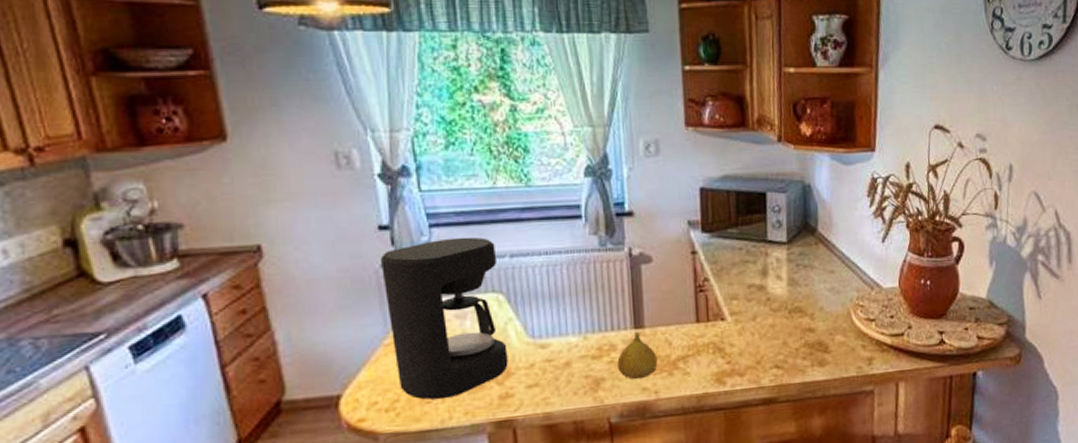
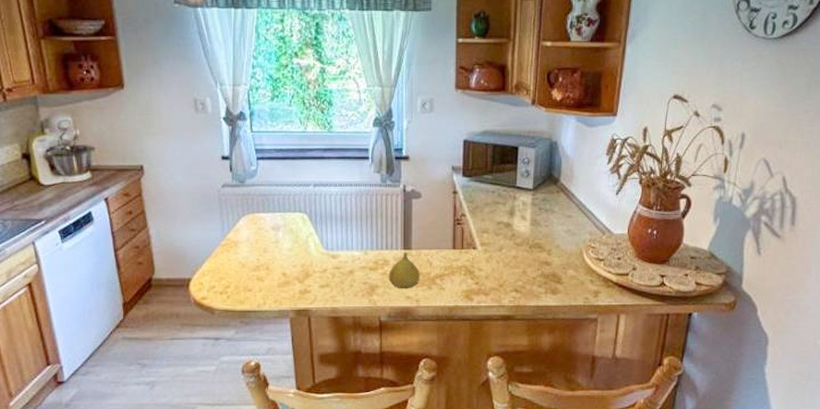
coffee maker: present [381,237,508,400] -> none [222,169,308,289]

